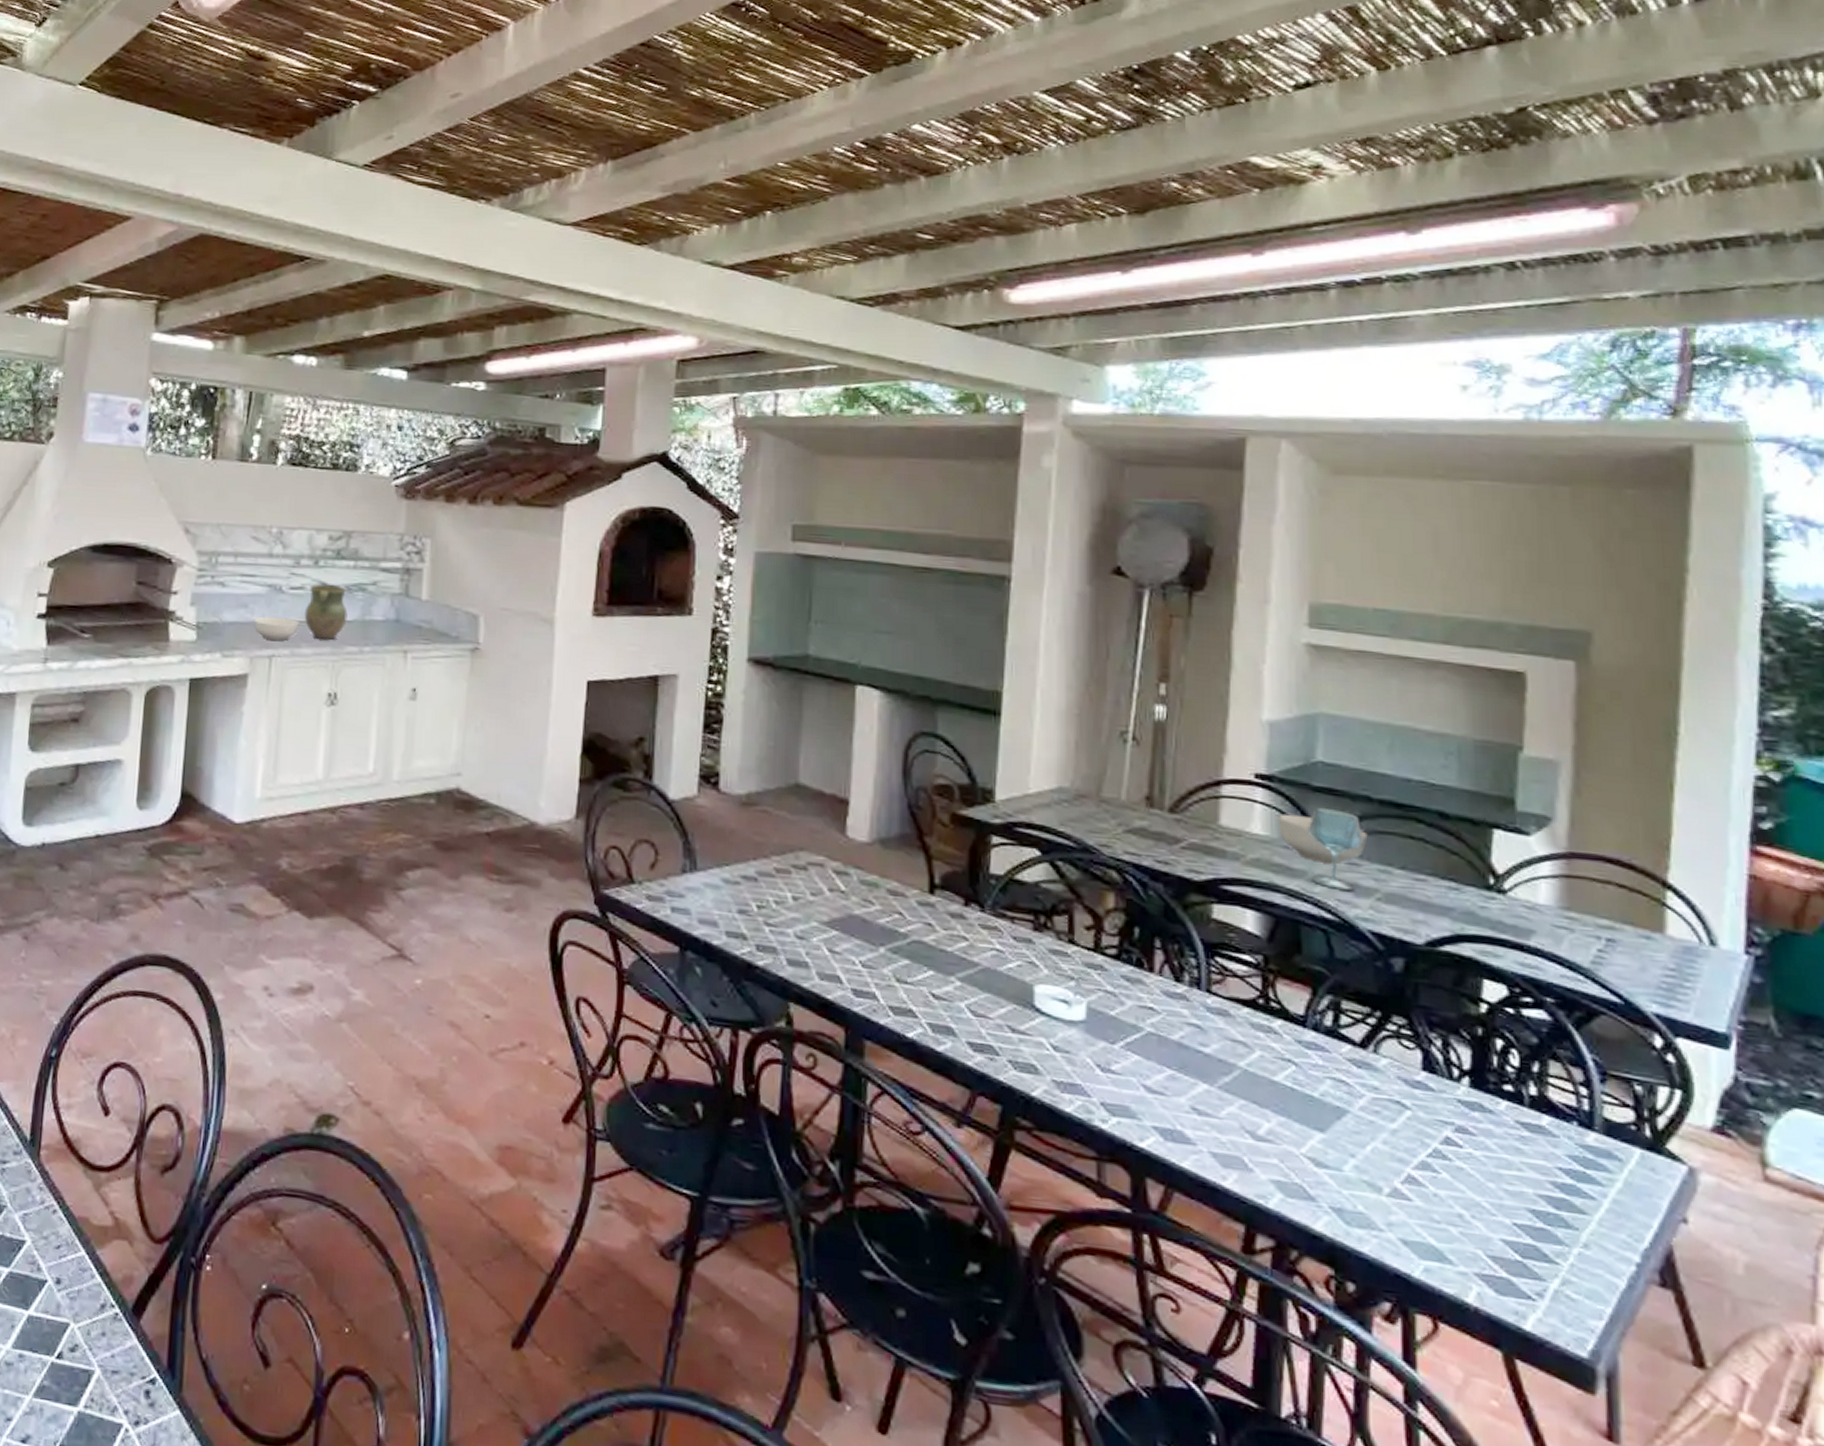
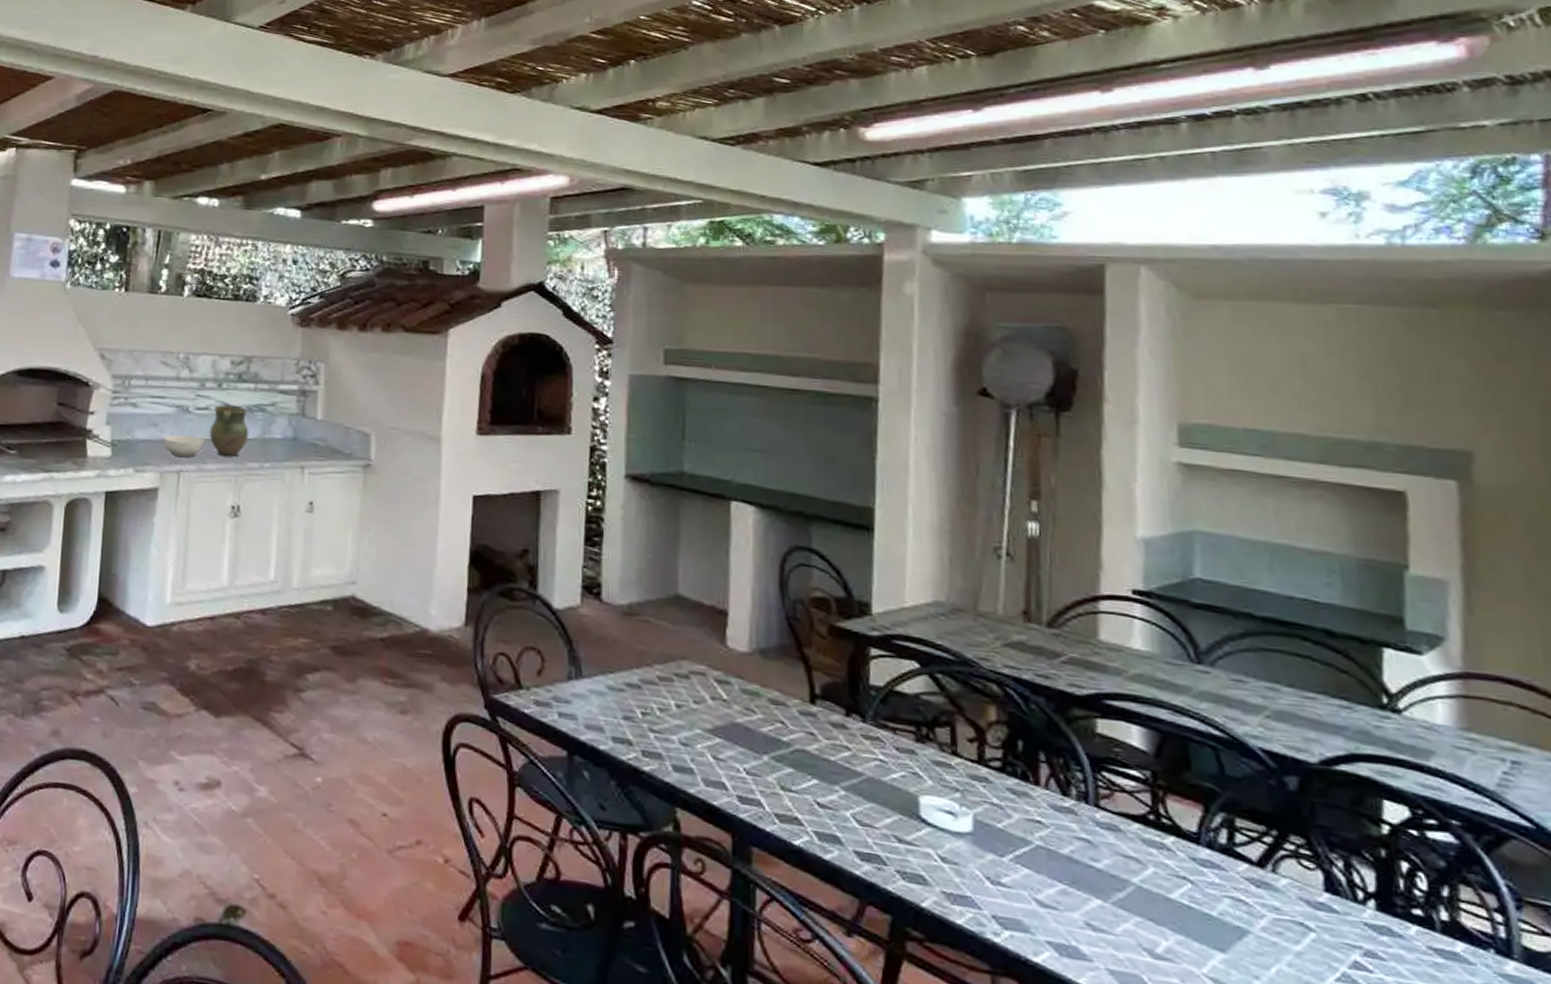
bowl: present [1277,813,1368,864] -> none [1158,629,1252,681]
wine glass: present [1307,807,1365,891] -> none [1189,624,1249,708]

